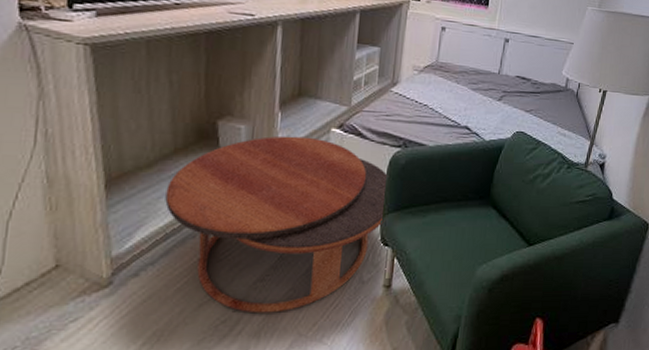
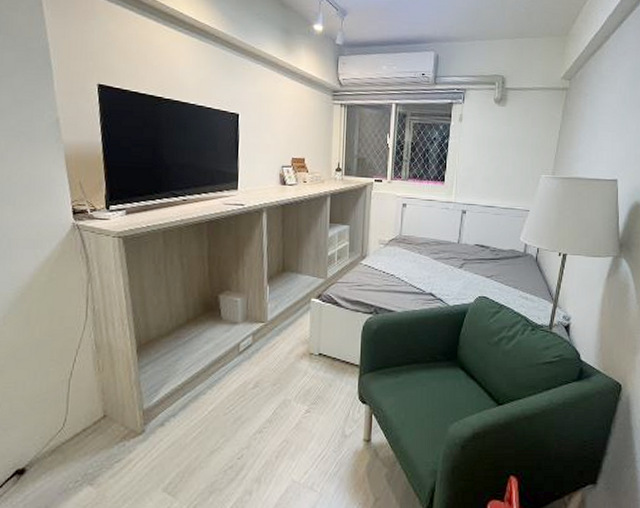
coffee table: present [165,136,389,313] -> none [181,306,363,461]

